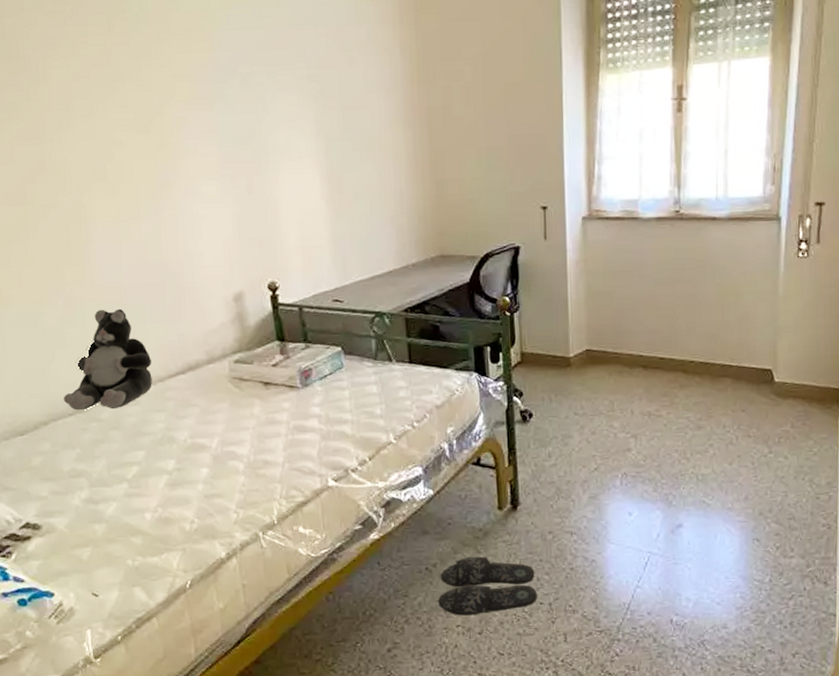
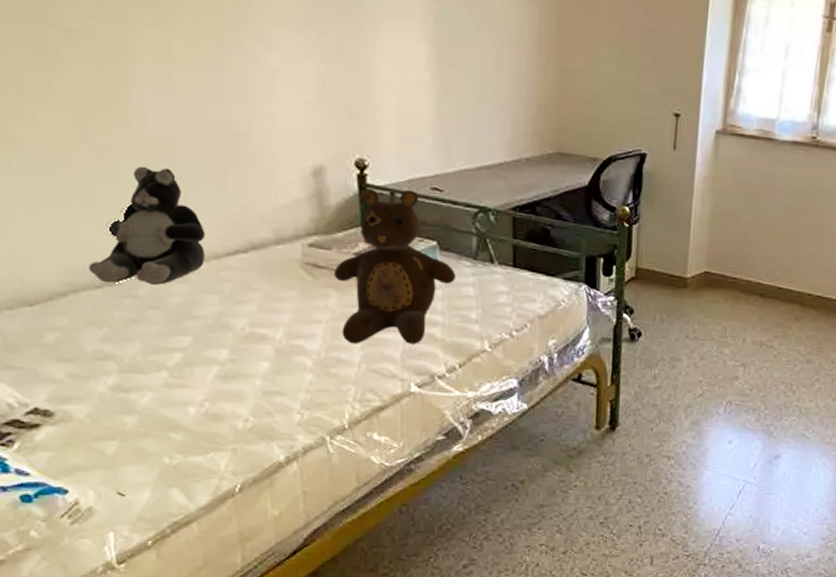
teddy bear: none [256,303,360,446] -> present [333,187,455,344]
slippers: present [438,556,537,616] -> none [523,475,627,535]

